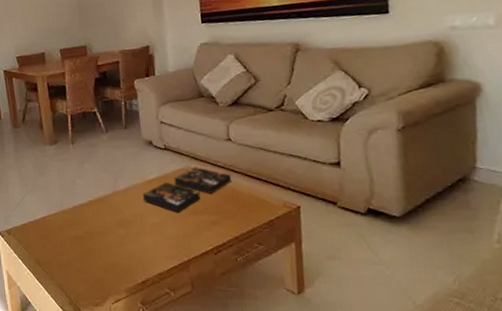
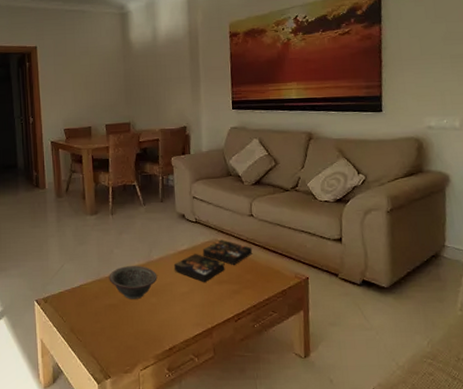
decorative bowl: none [72,196,125,231] -> present [109,266,157,299]

